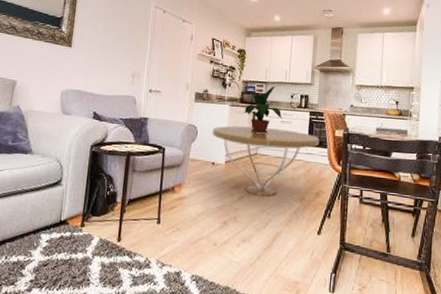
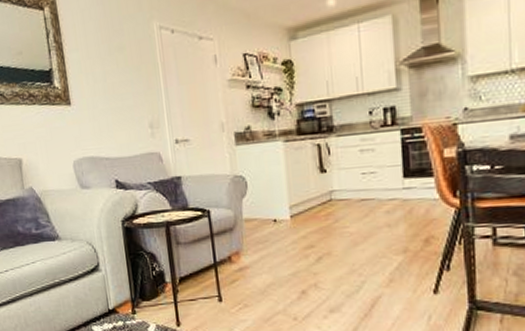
coffee table: present [212,125,320,197] -> none [266,160,421,254]
potted plant: present [244,86,282,134] -> none [304,102,361,173]

